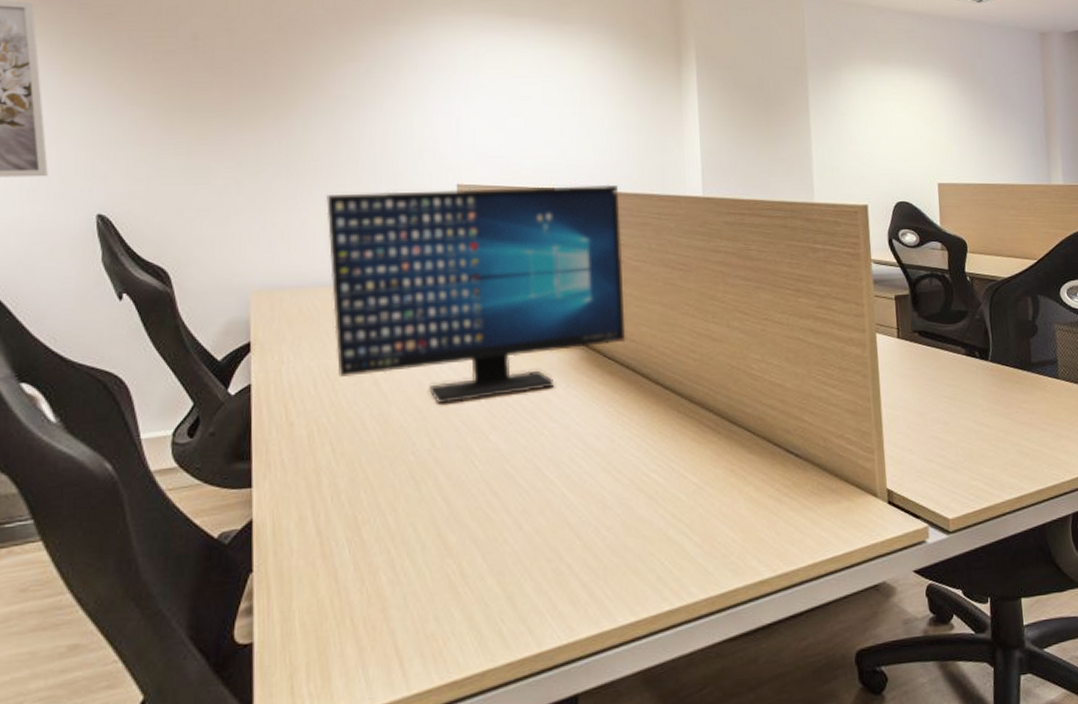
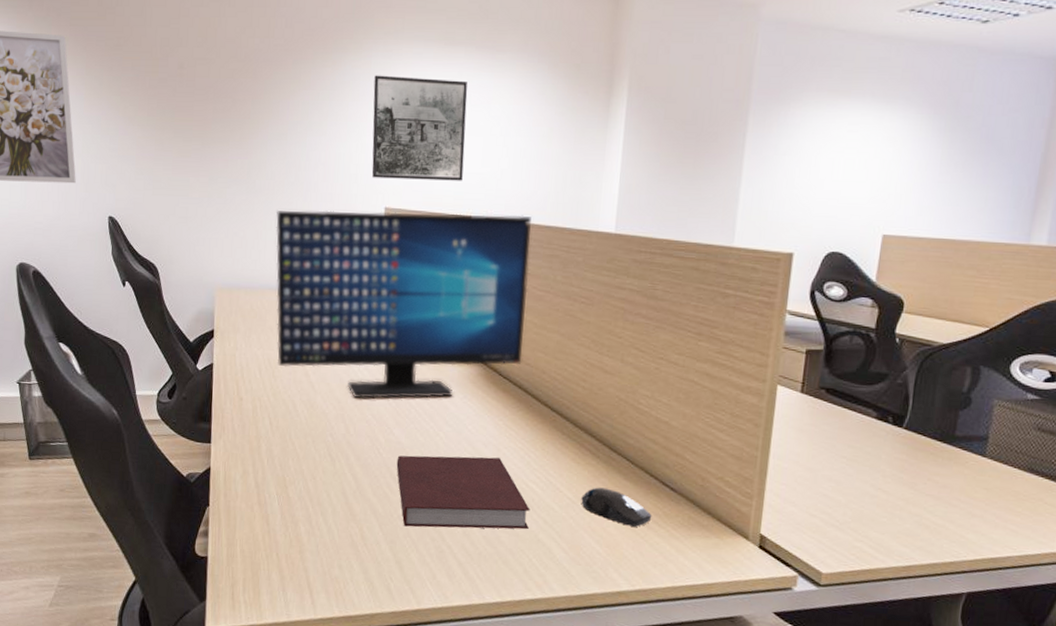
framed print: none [433,46,541,153] -> present [371,75,468,181]
notebook: none [496,450,656,551] -> present [396,455,530,530]
computer mouse: none [707,465,782,504] -> present [581,487,652,527]

